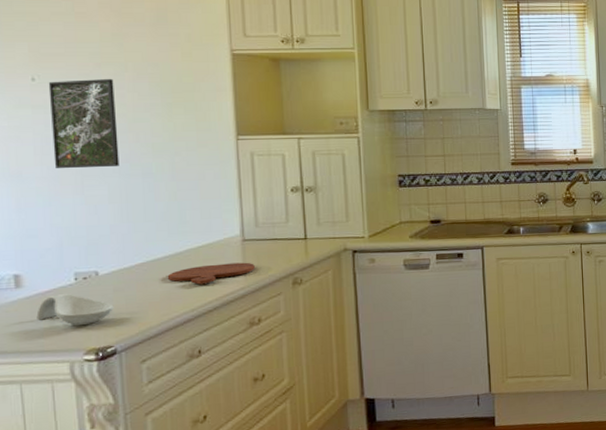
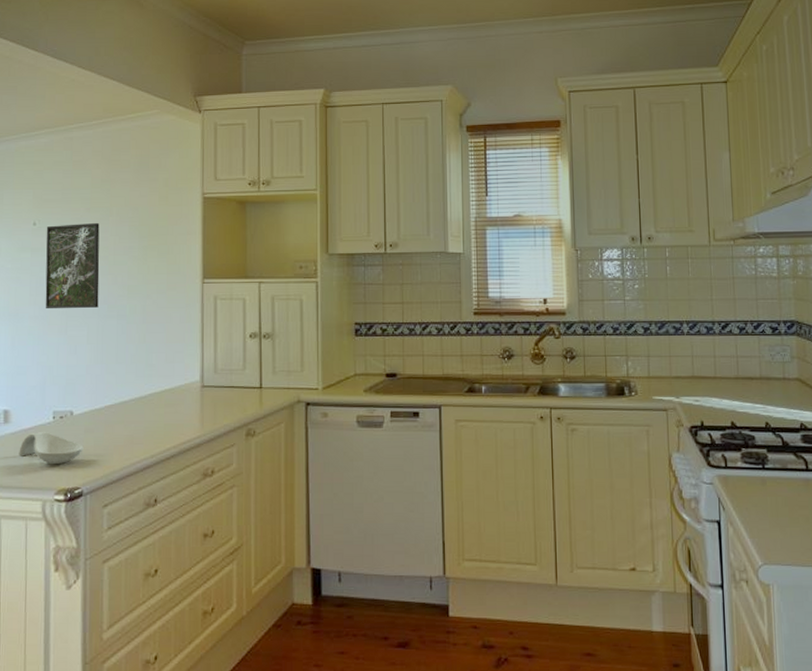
cutting board: present [167,262,255,285] -> none [132,409,211,430]

